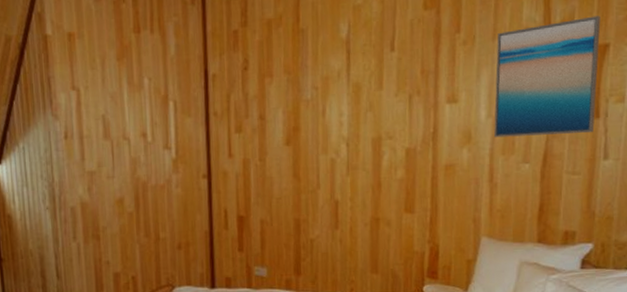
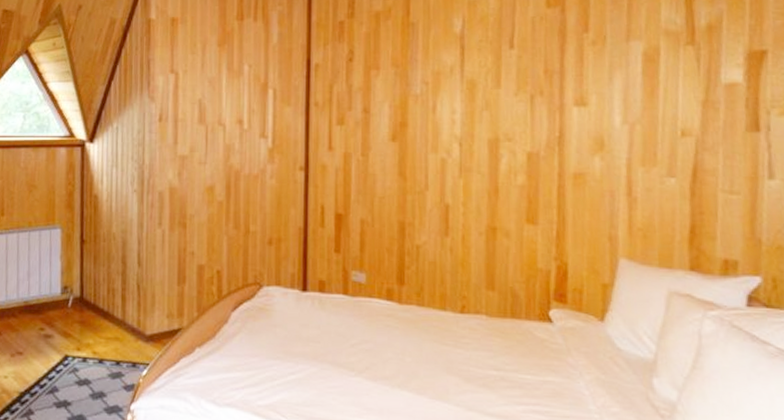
wall art: present [494,15,601,138] -> none [631,20,755,148]

